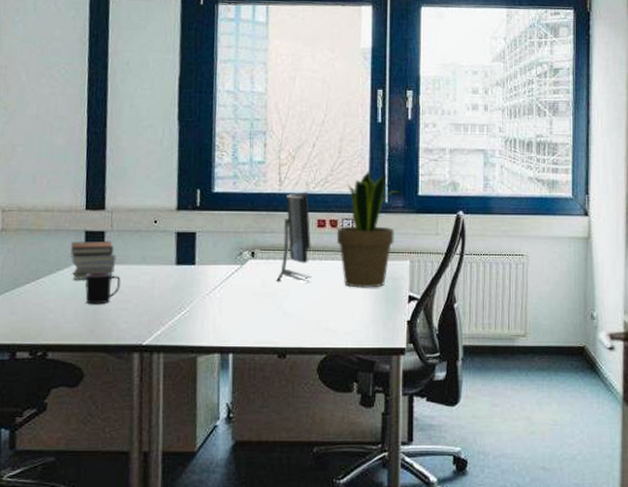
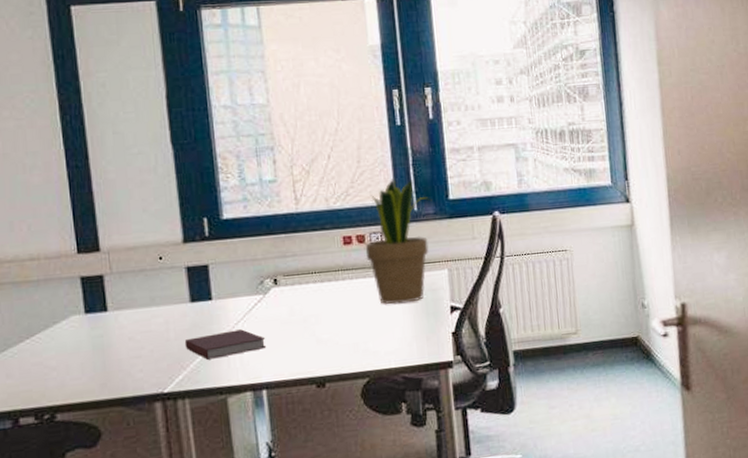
book stack: present [70,240,117,280] -> none [65,284,121,332]
mug: present [85,272,121,305] -> none [87,319,131,357]
notebook: none [166,295,238,319] -> present [184,329,267,360]
monitor: present [276,192,311,283] -> none [305,208,344,307]

